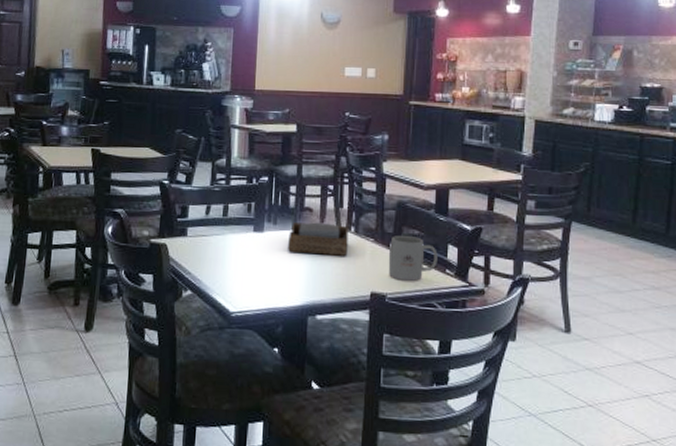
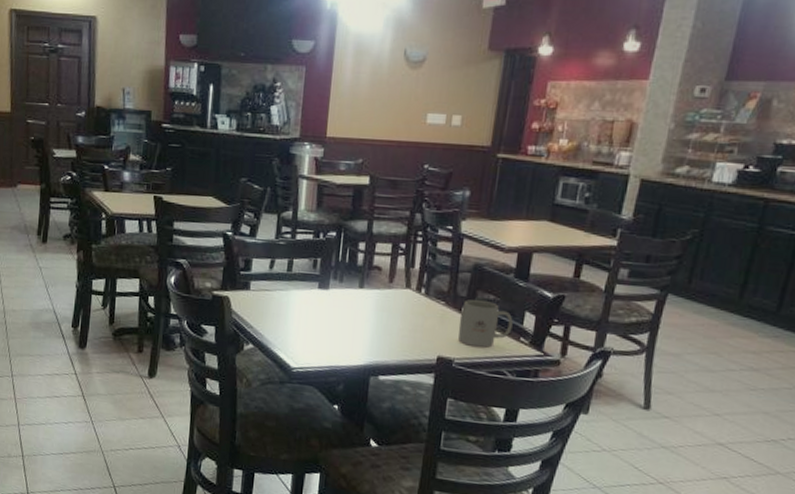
napkin holder: present [288,222,350,256] -> none [353,281,420,318]

